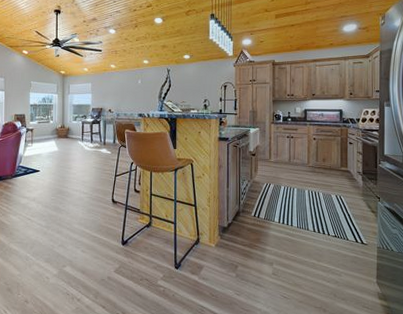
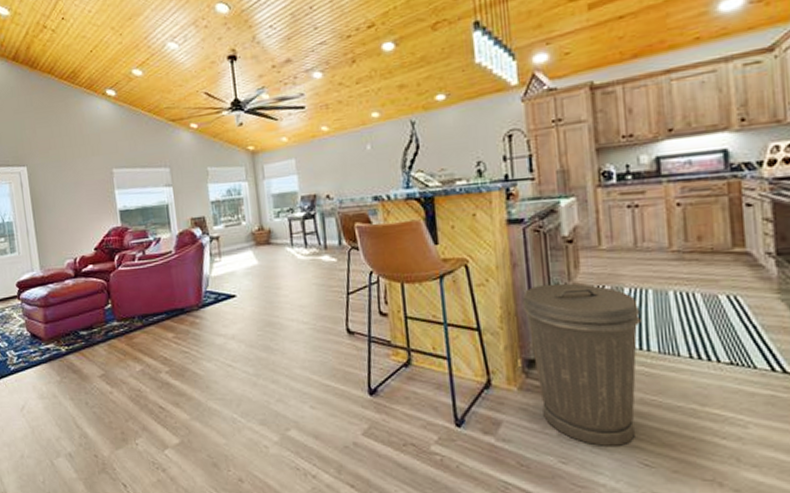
trash can: none [223,180,289,285] -> present [523,283,641,446]

